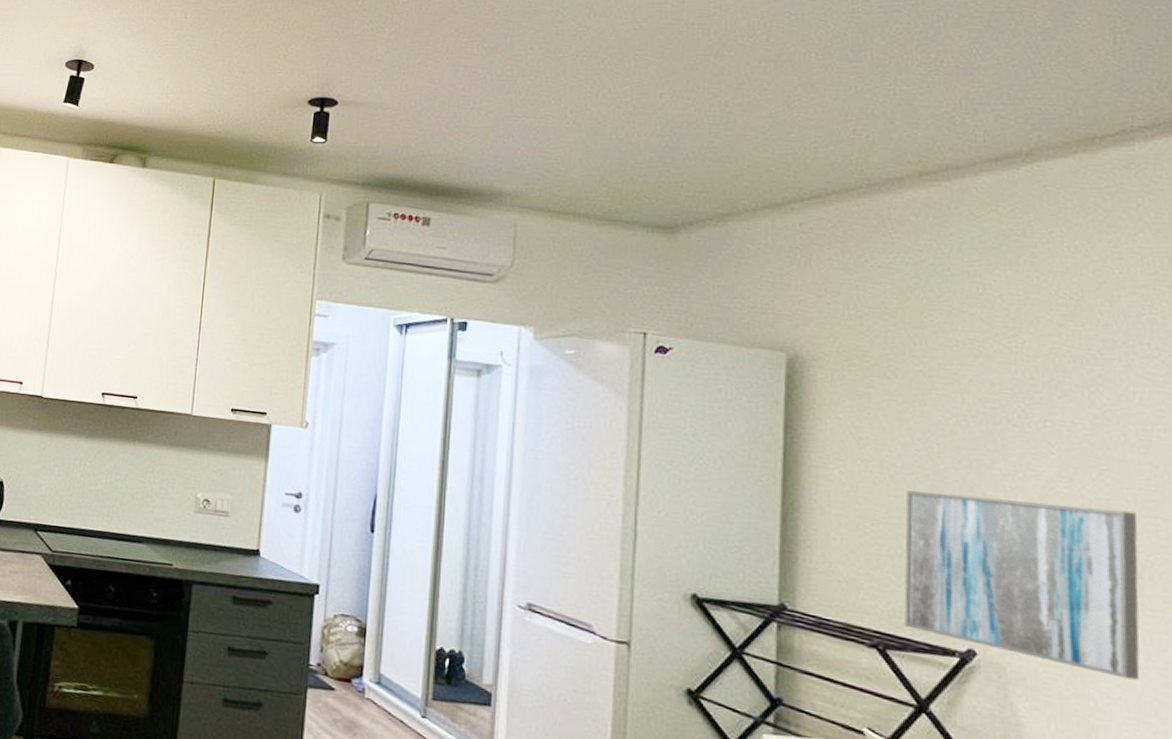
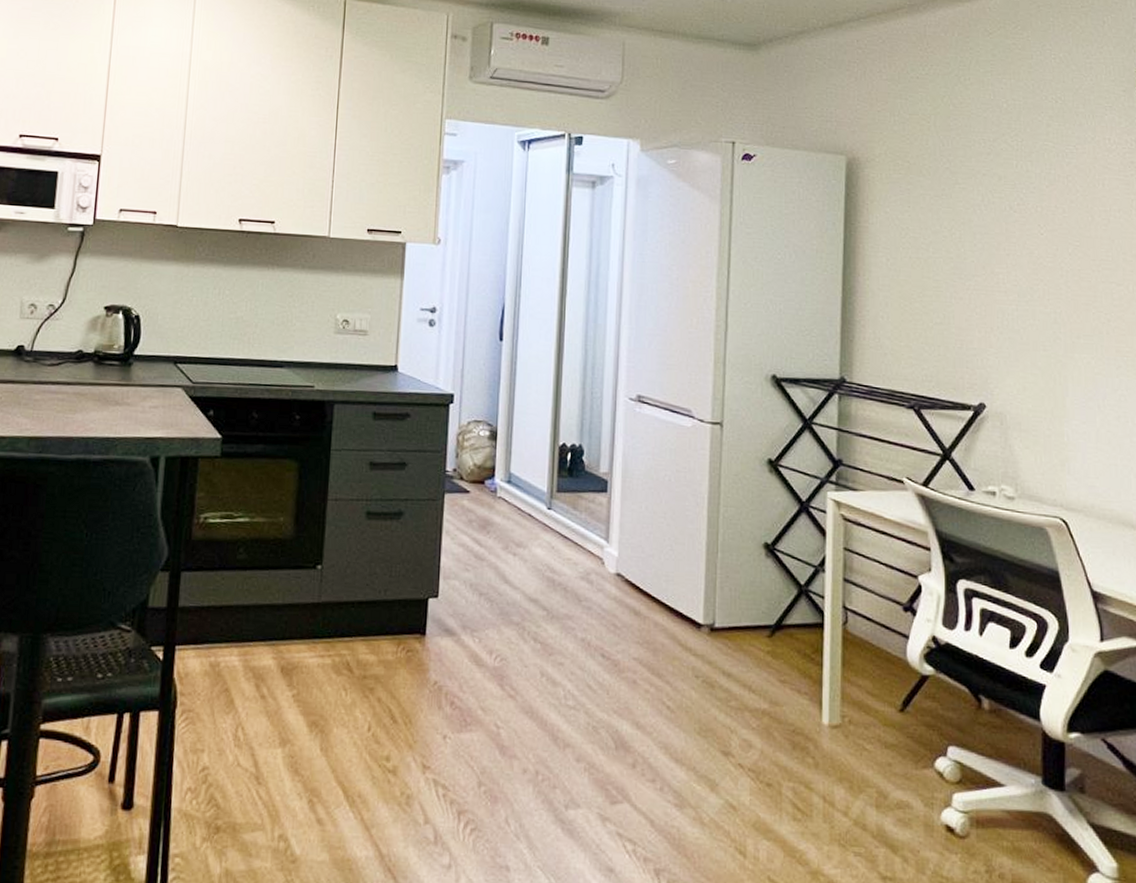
wall art: present [904,490,1140,680] -> none [934,272,1099,417]

